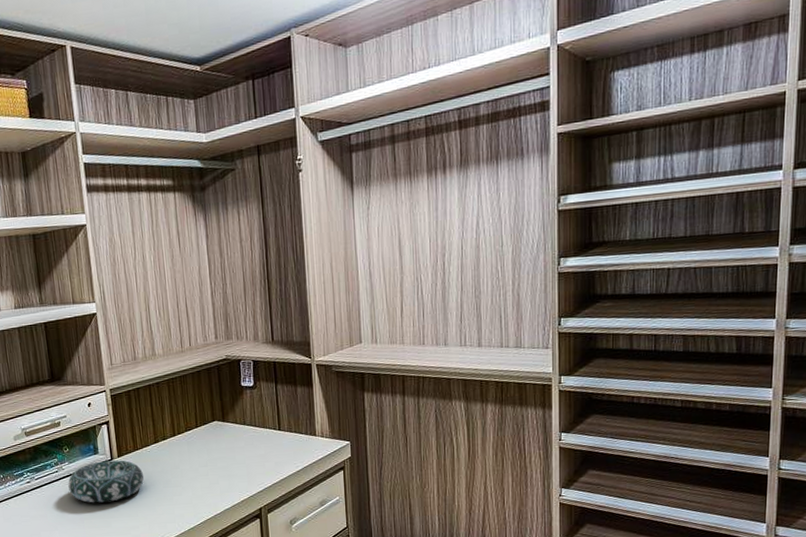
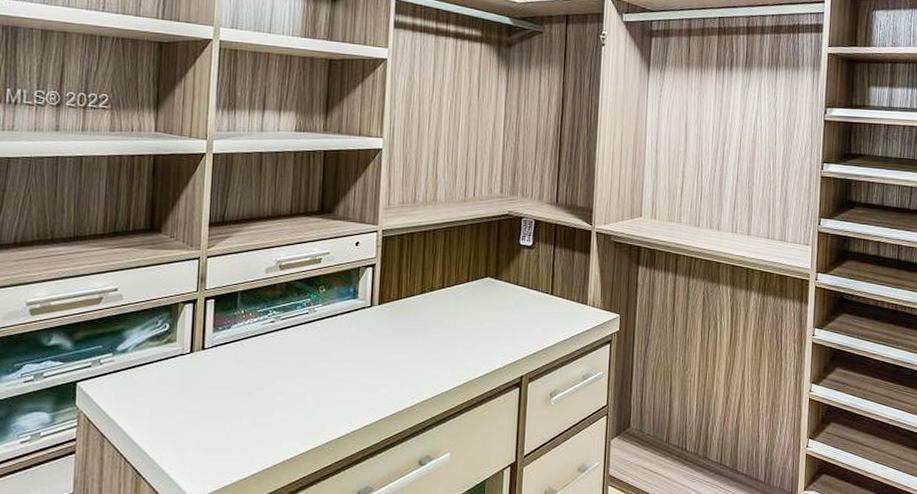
decorative bowl: present [68,460,144,503] -> none [317,307,403,354]

